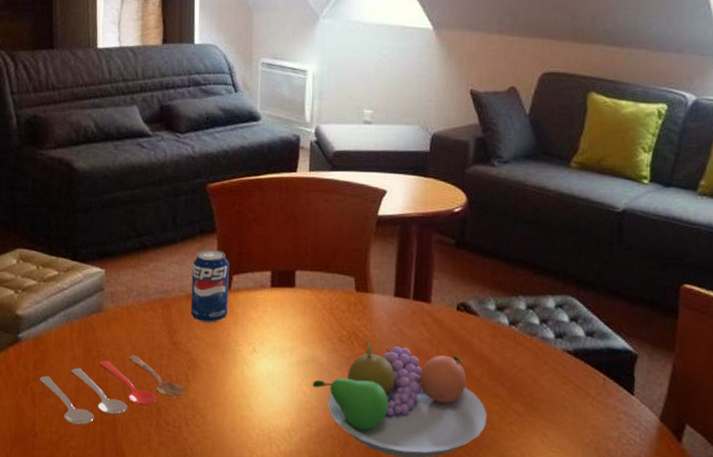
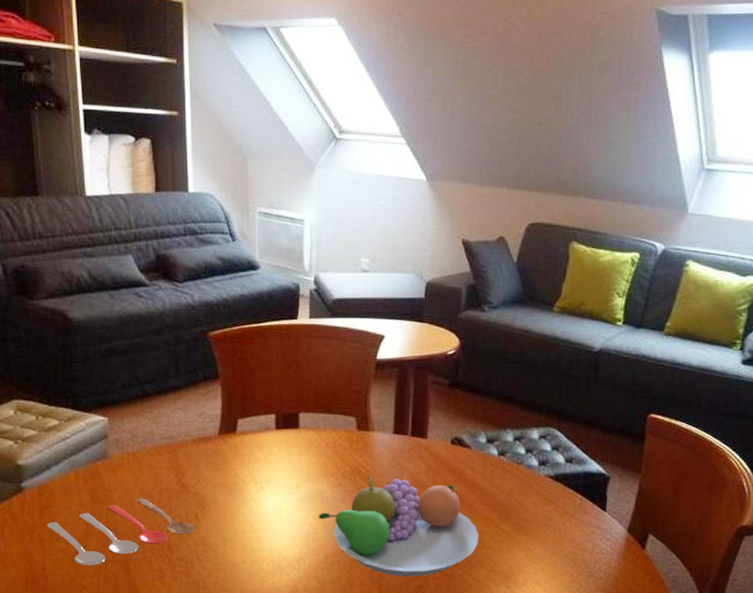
beverage can: present [190,250,229,323] -> none [197,396,234,465]

